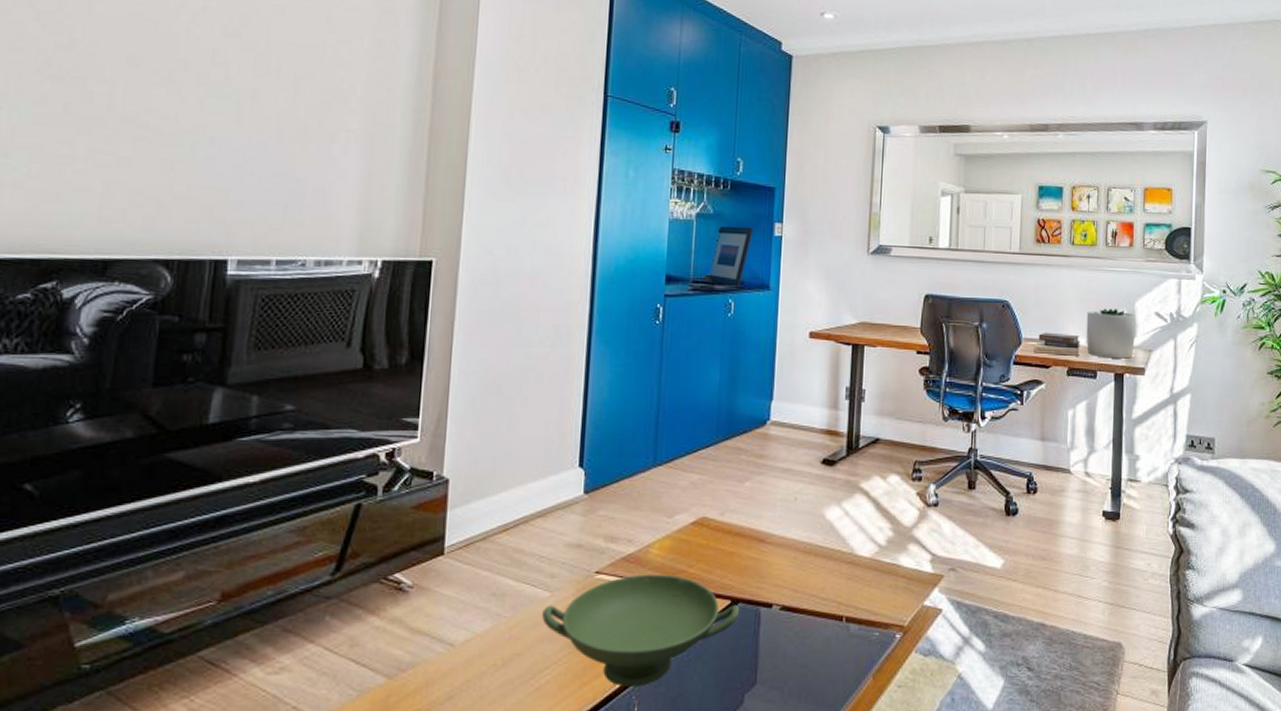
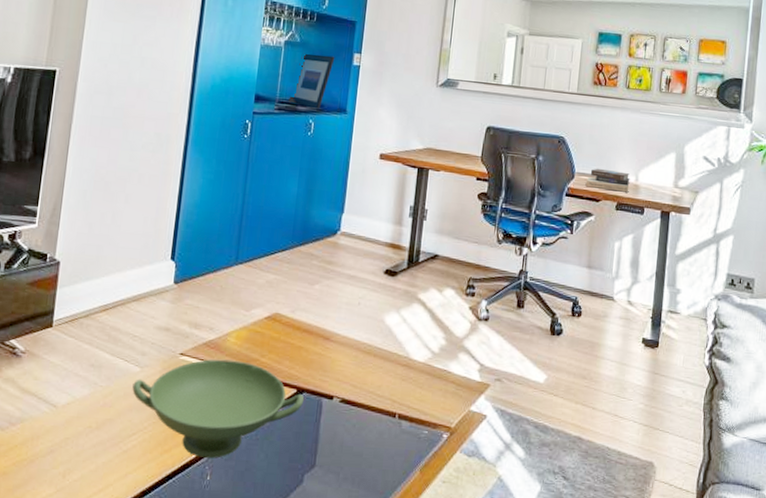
planter: present [1086,308,1136,359] -> none [636,149,685,198]

